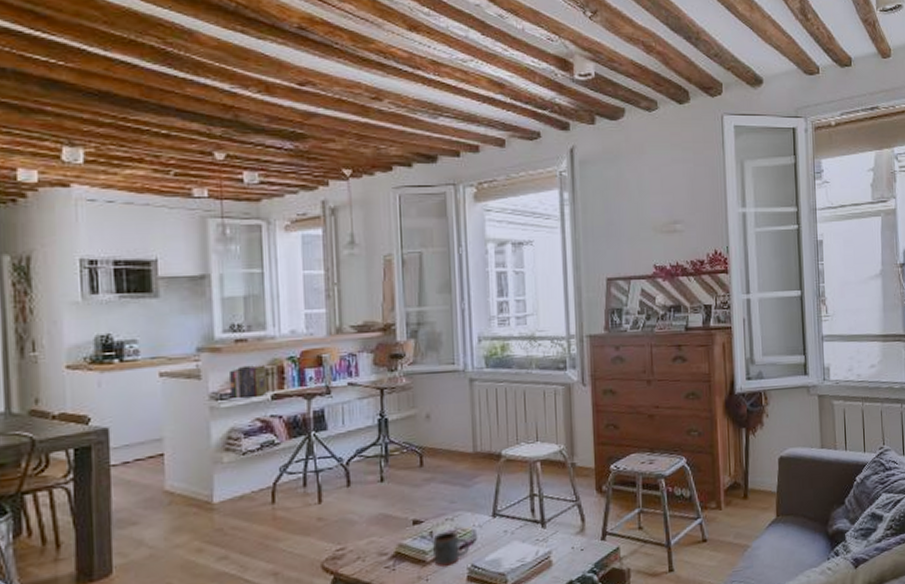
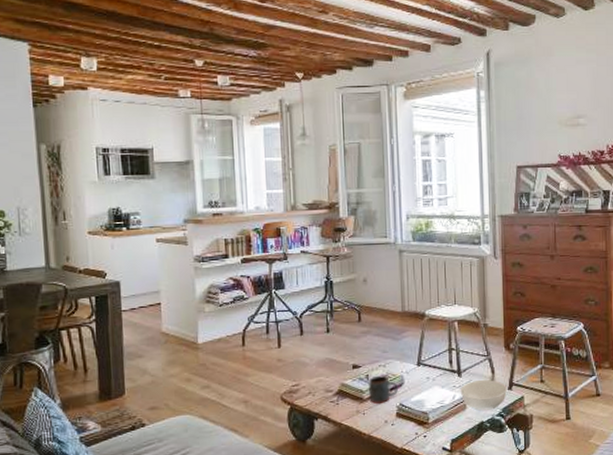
books: present [230,364,267,400] -> none [209,234,238,262]
bowl: none [544,529,600,569] -> present [460,379,507,412]

